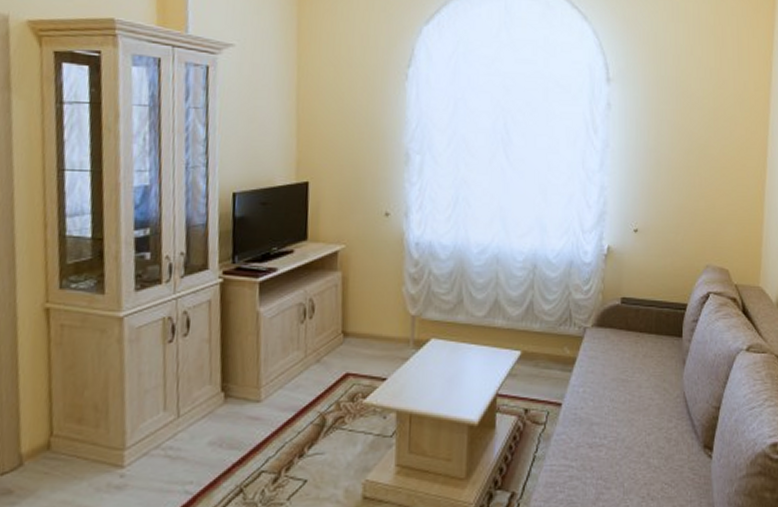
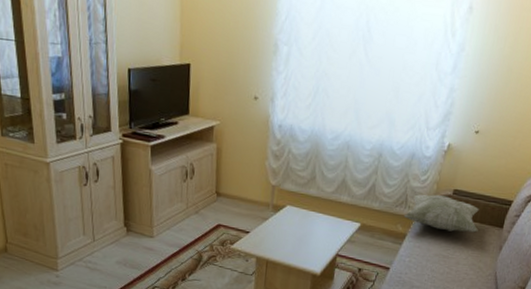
decorative pillow: none [569,307,656,348] -> present [403,194,479,233]

